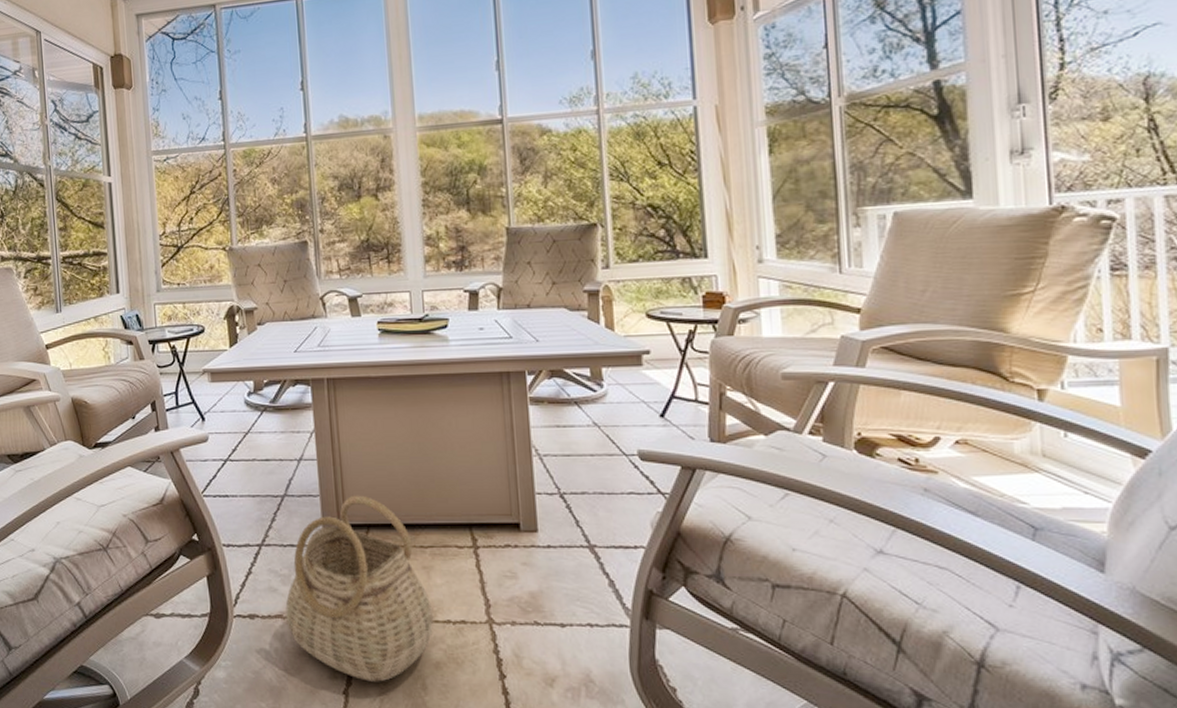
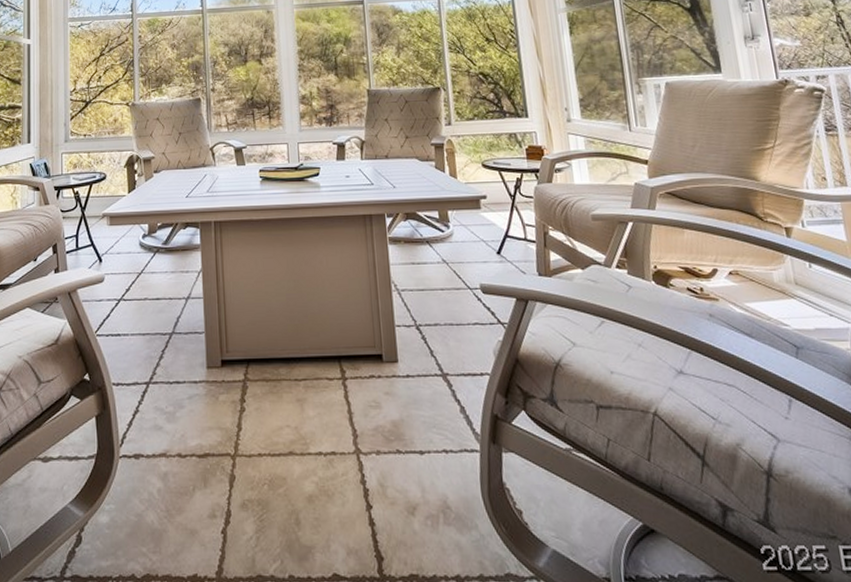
basket: present [285,495,434,682] -> none [169,331,307,519]

